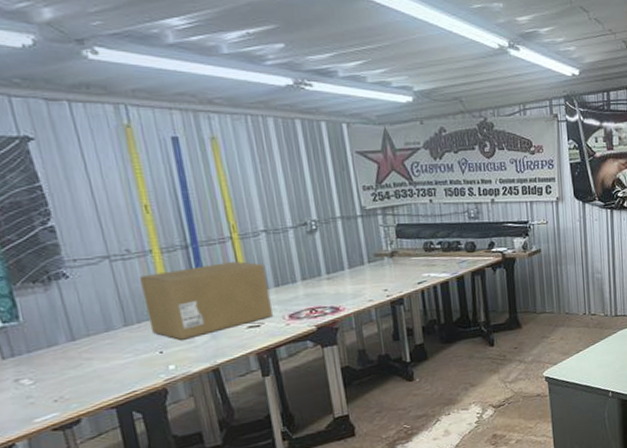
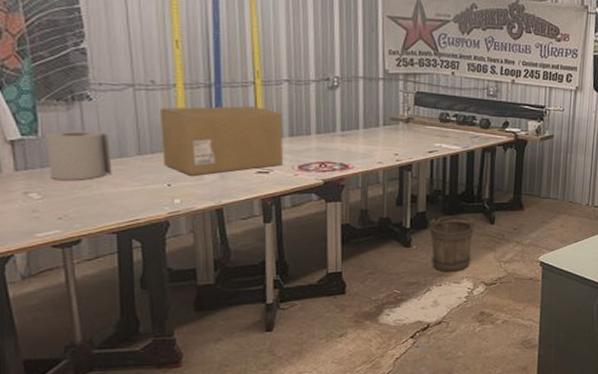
paper towel roll: none [28,308,102,364] -> present [46,130,112,181]
bucket: none [429,342,476,401] -> present [429,216,476,273]

